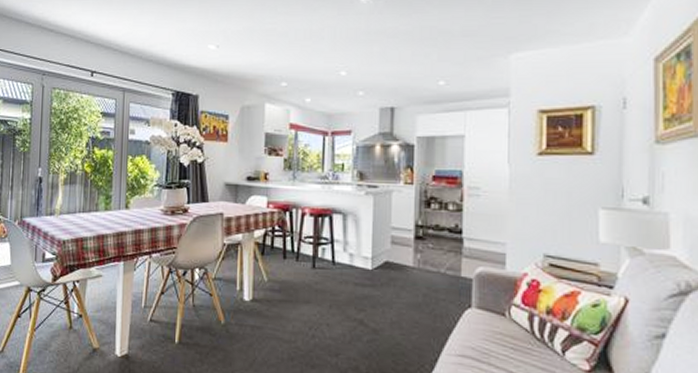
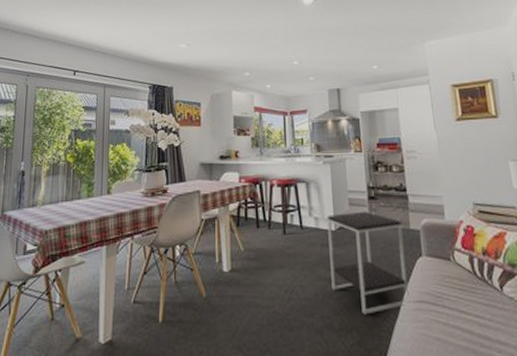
side table: none [362,251,451,362] -> present [327,211,409,315]

